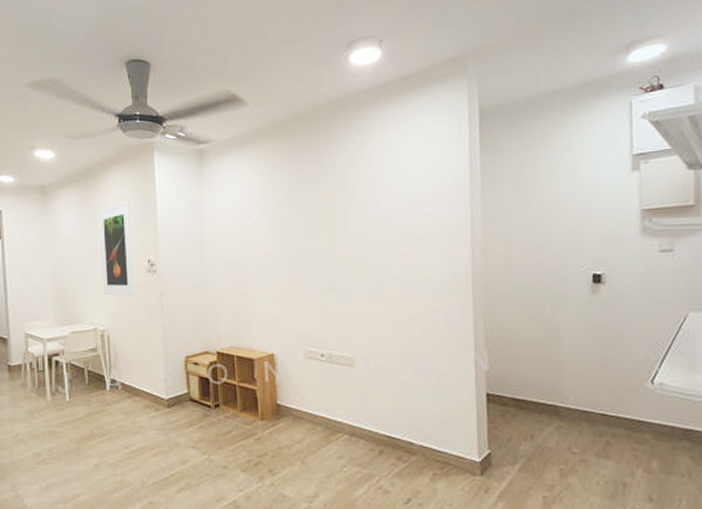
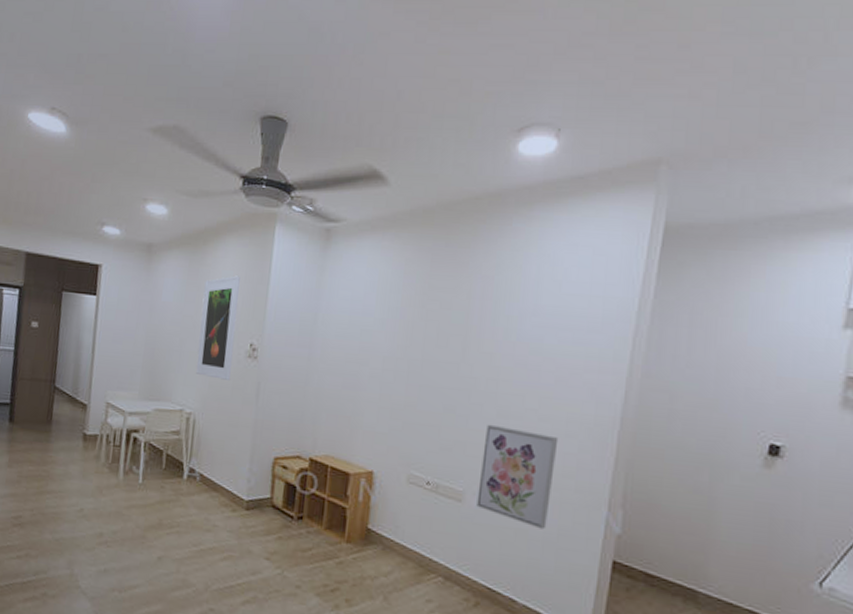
wall art: none [363,295,428,378] -> present [476,424,559,530]

